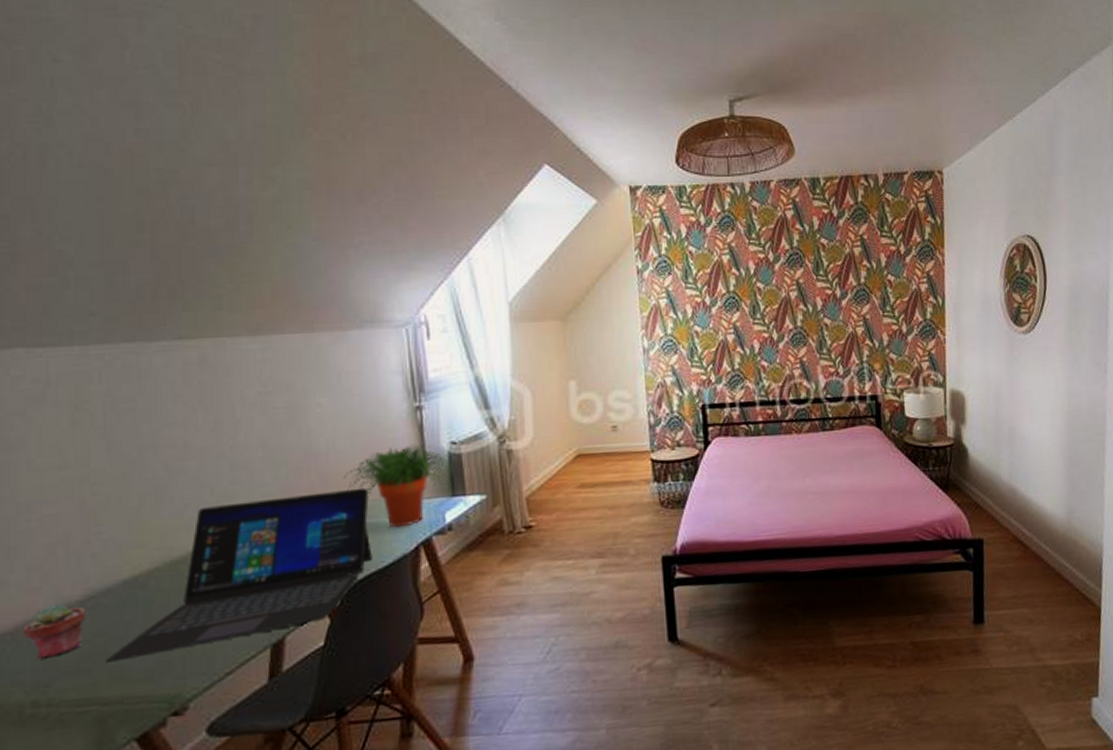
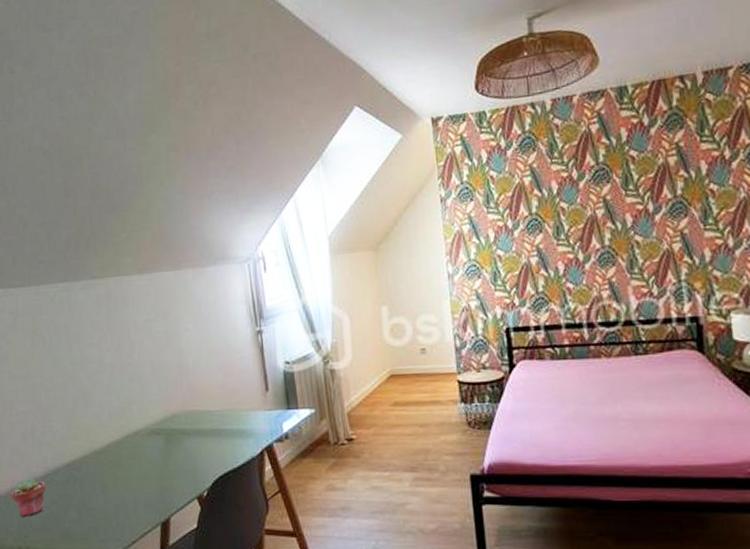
laptop: present [106,487,373,663] -> none [58,399,229,524]
potted plant: present [343,444,452,528] -> none [206,363,287,434]

